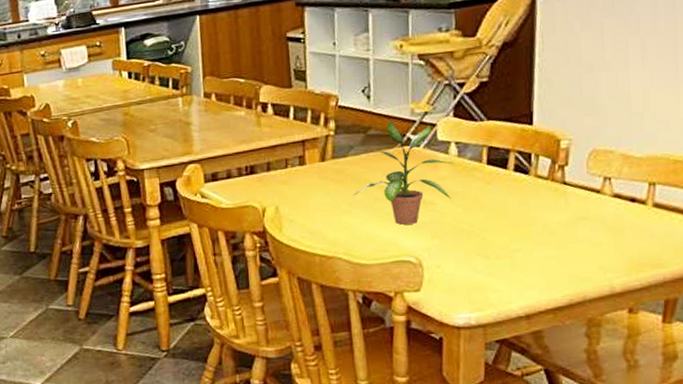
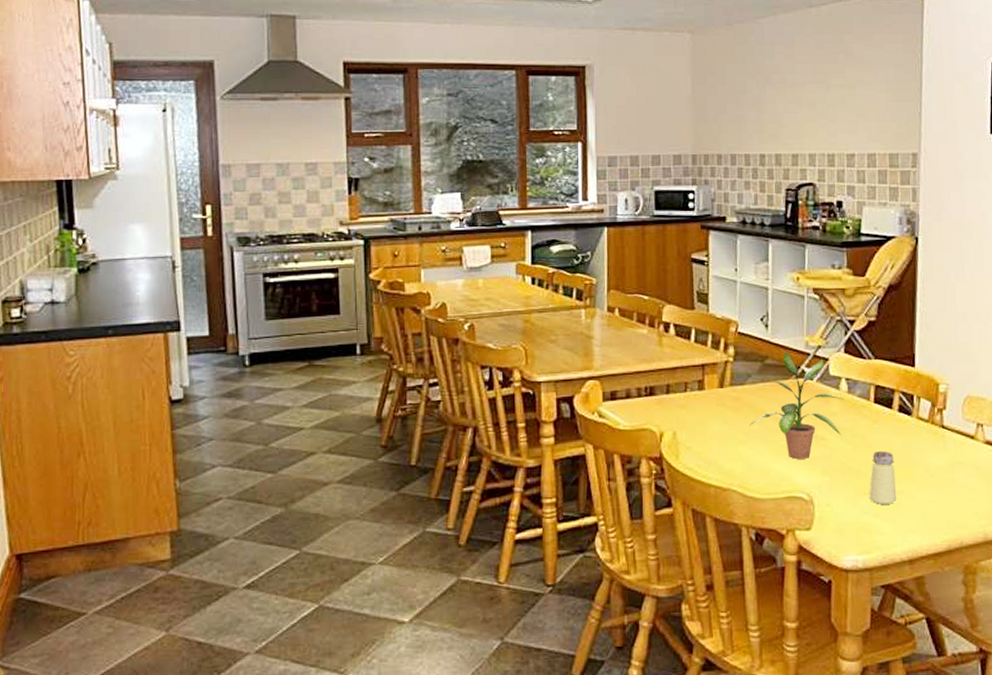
saltshaker: none [482,211,512,264] -> present [869,450,896,504]

